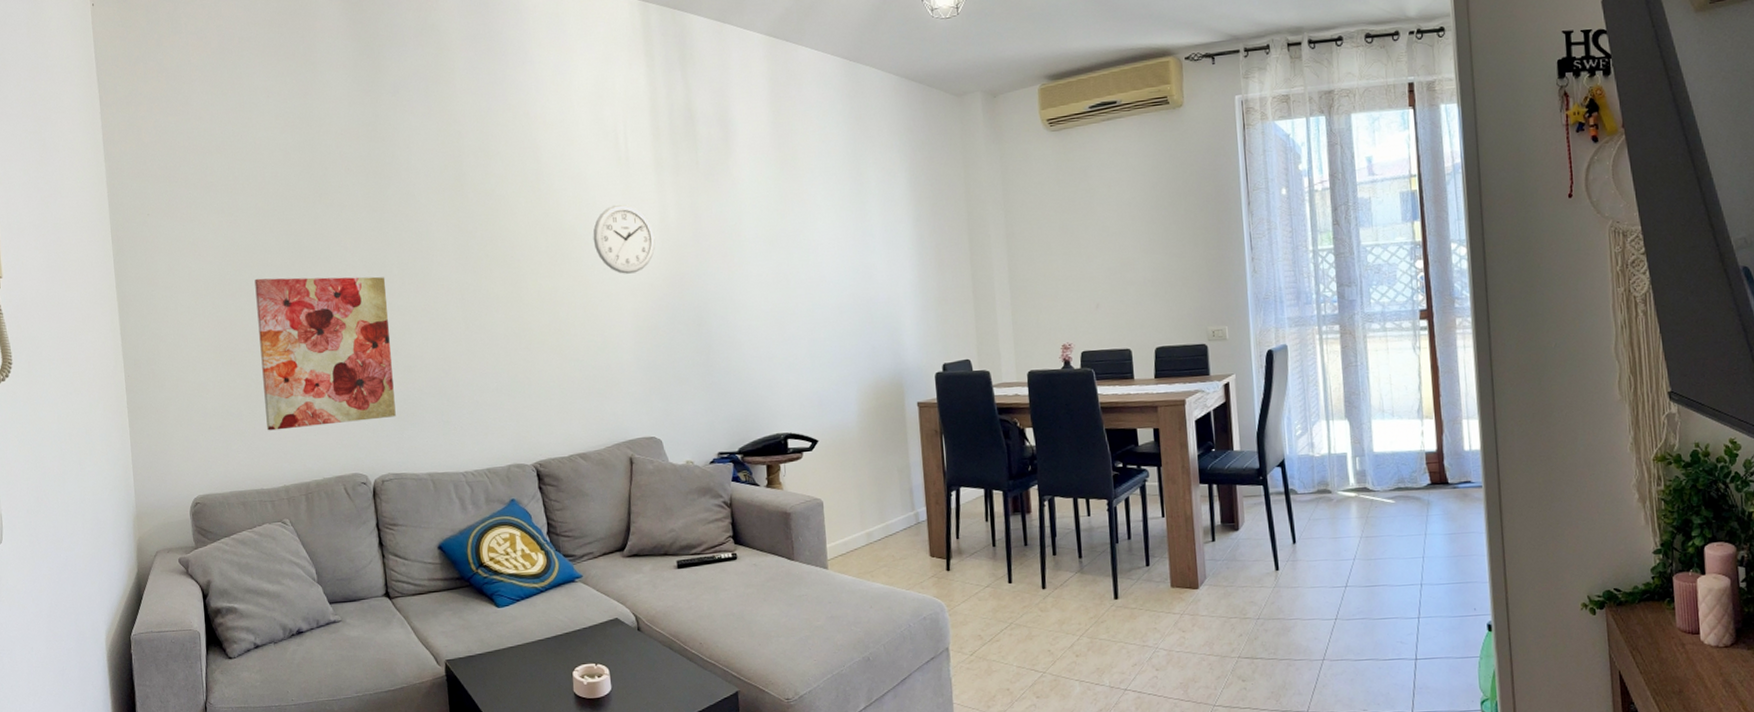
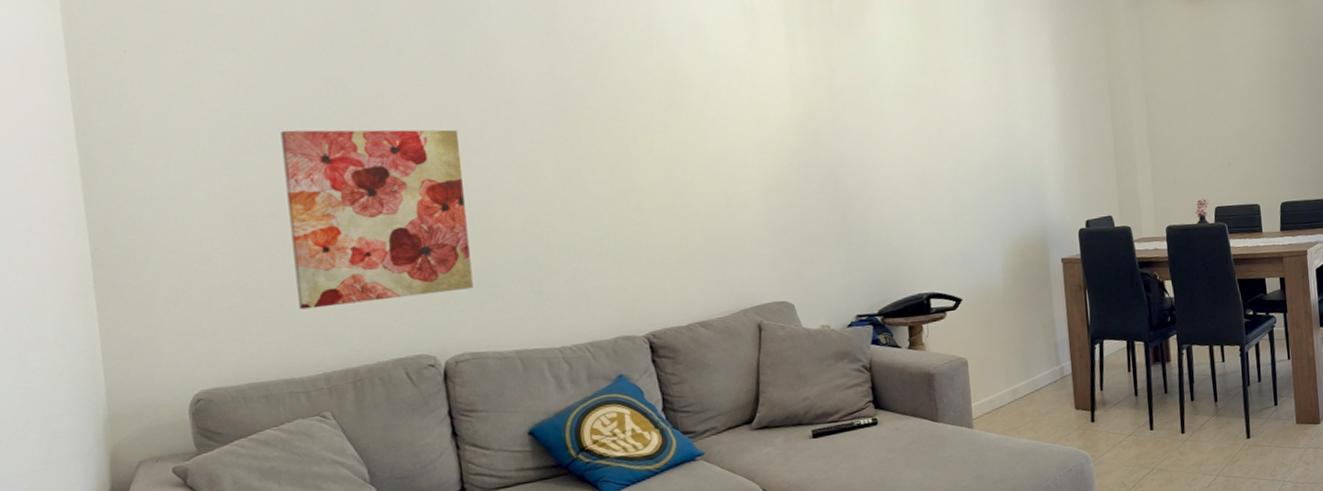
wall clock: present [593,204,656,274] -> none [714,55,786,130]

